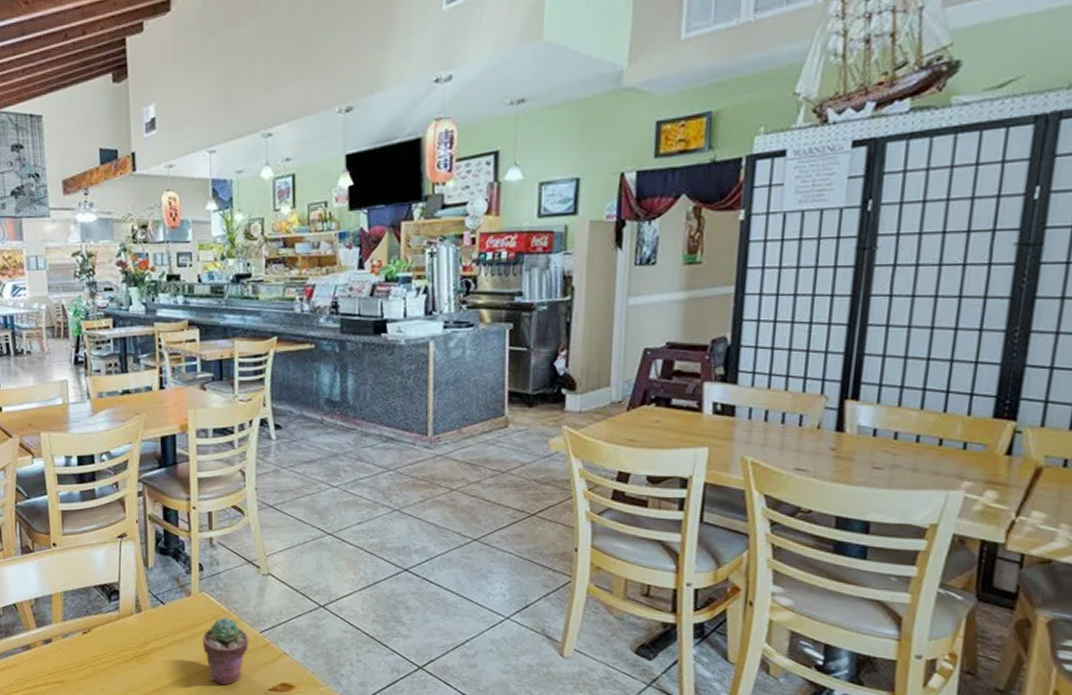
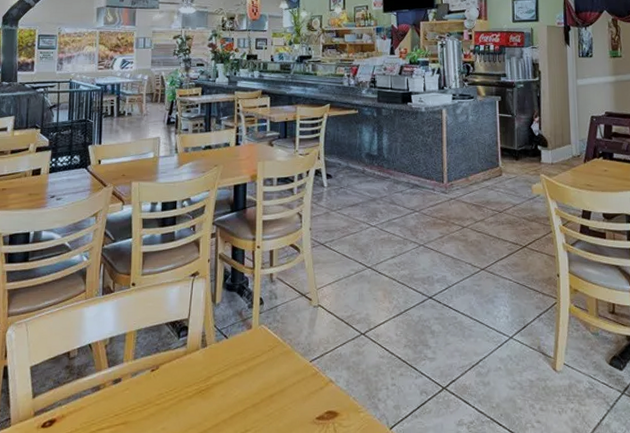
potted succulent: present [203,617,249,685] -> none [260,348,301,416]

